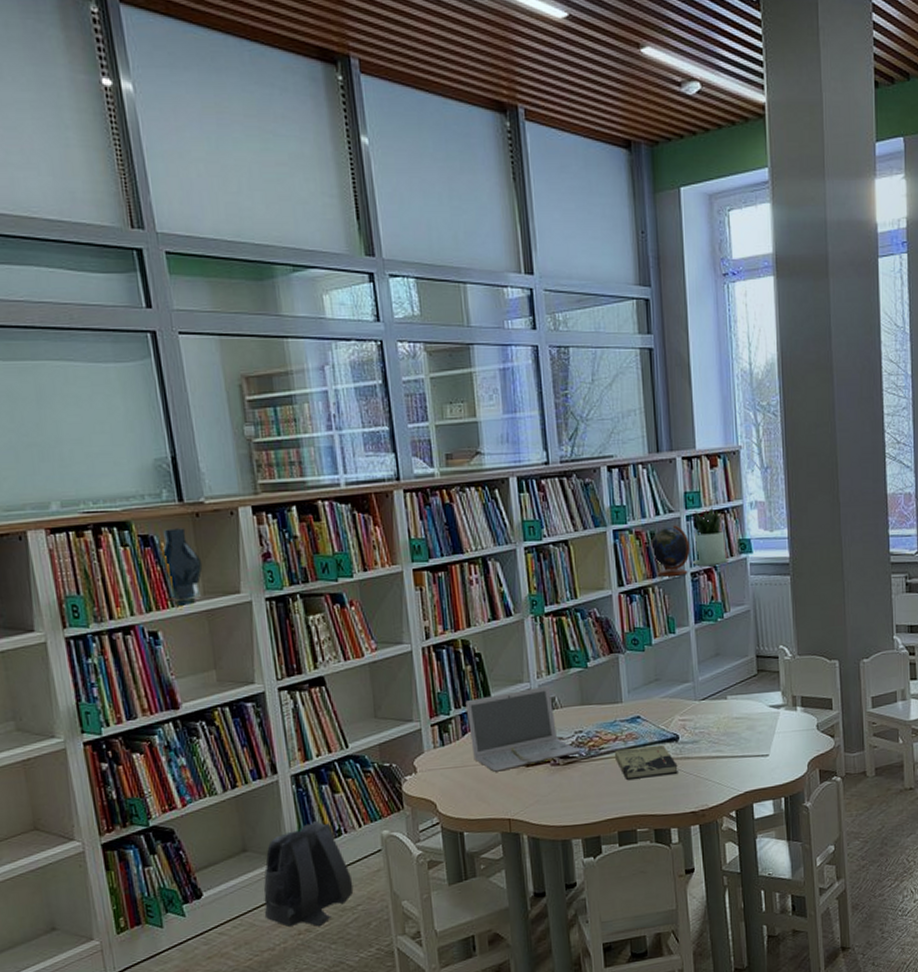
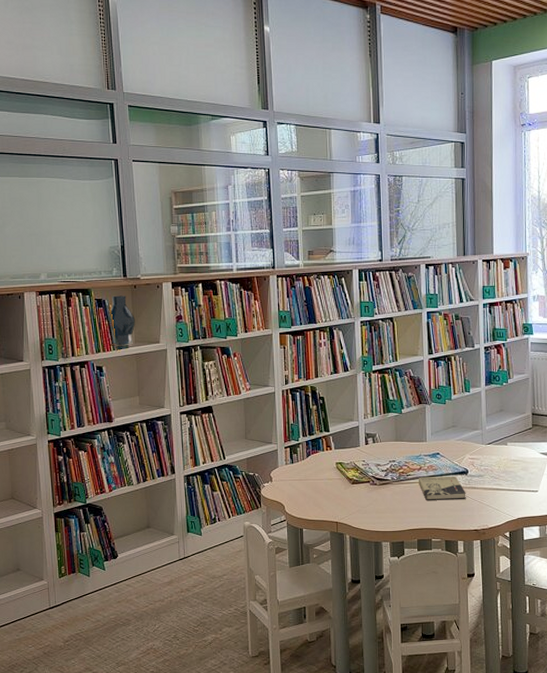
backpack: present [264,820,354,927] -> none [158,509,222,588]
laptop: present [465,686,581,772] -> none [310,425,393,486]
globe: present [650,525,690,577] -> none [454,310,485,349]
planter: present [692,508,729,567] -> none [486,299,514,343]

